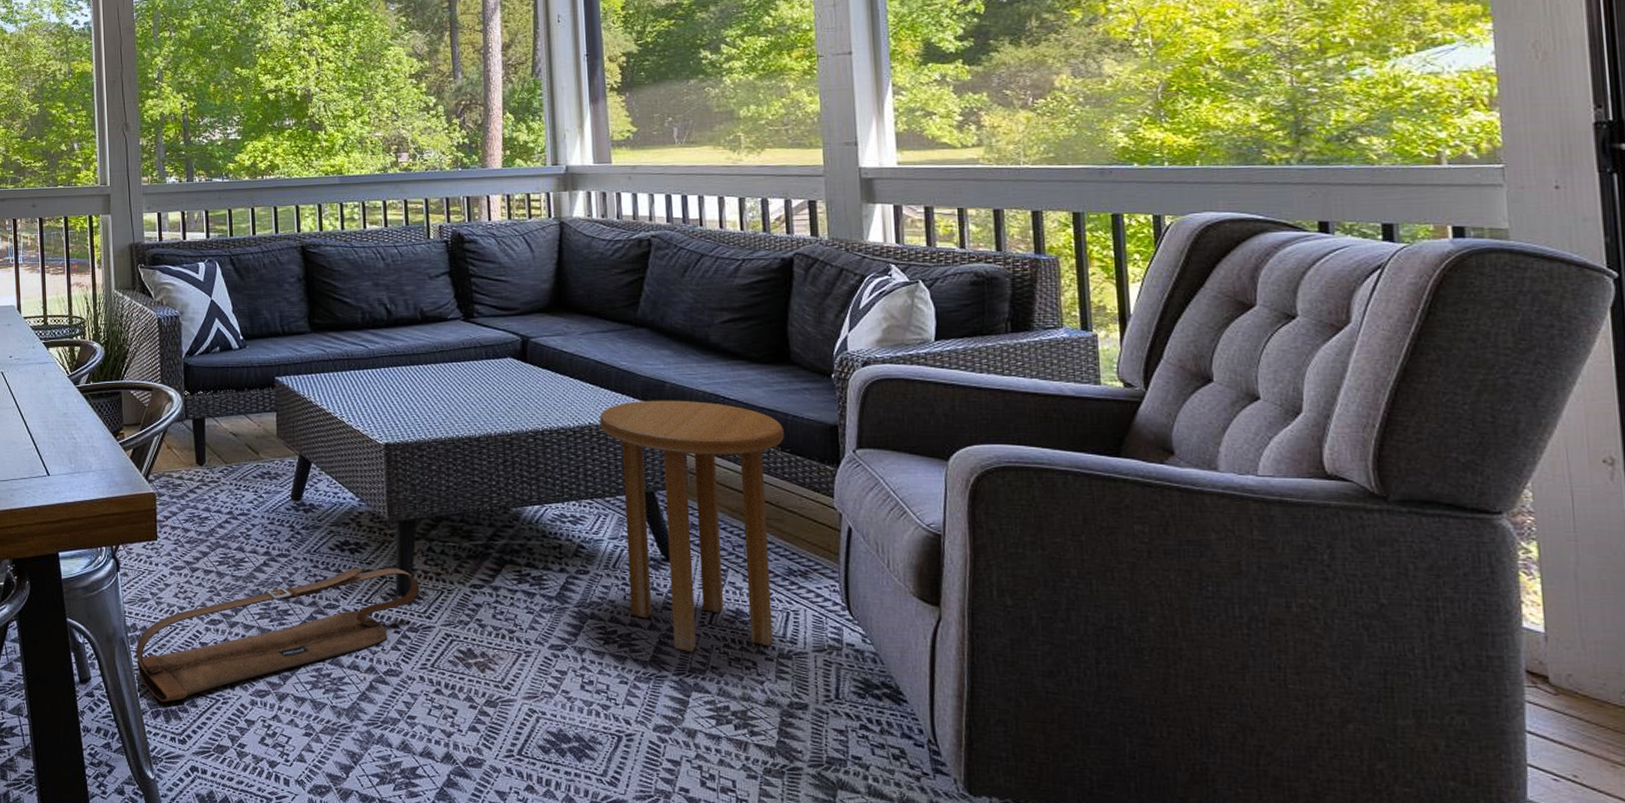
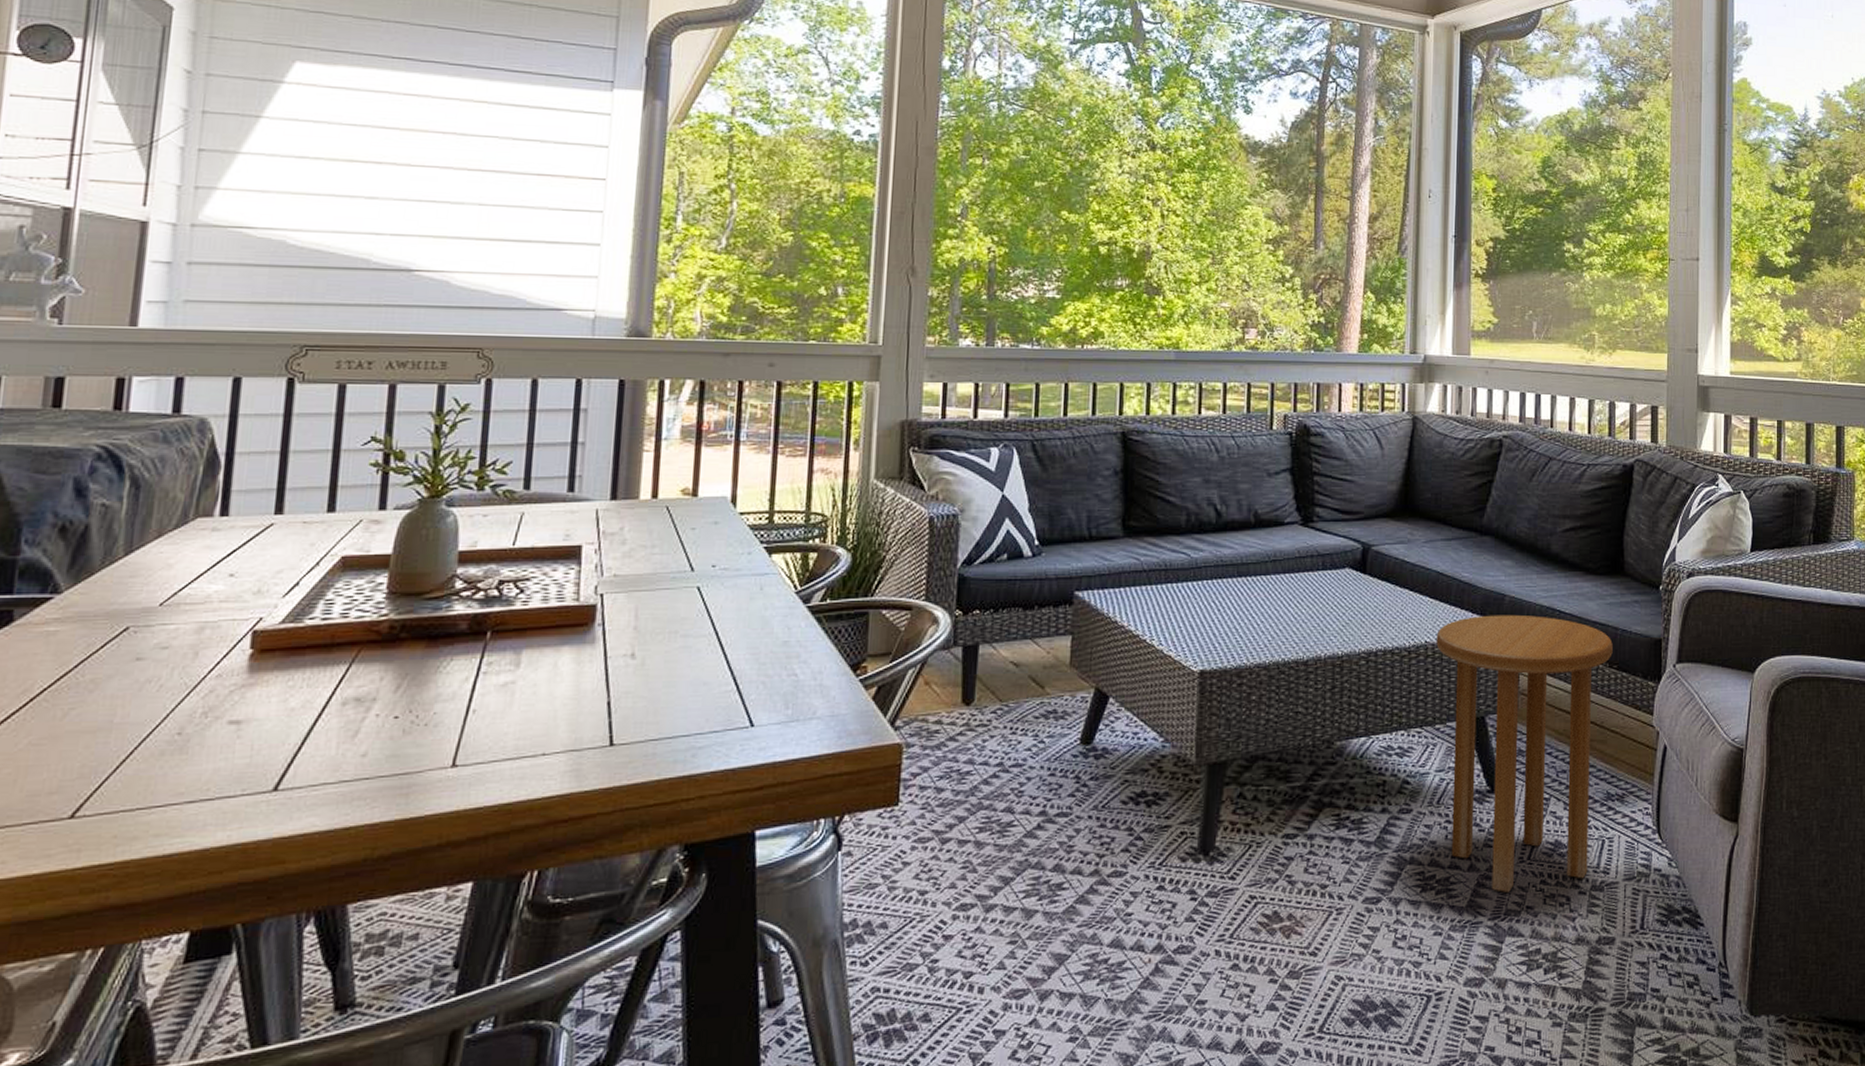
bag: present [135,567,420,702] -> none [852,821,1225,1021]

